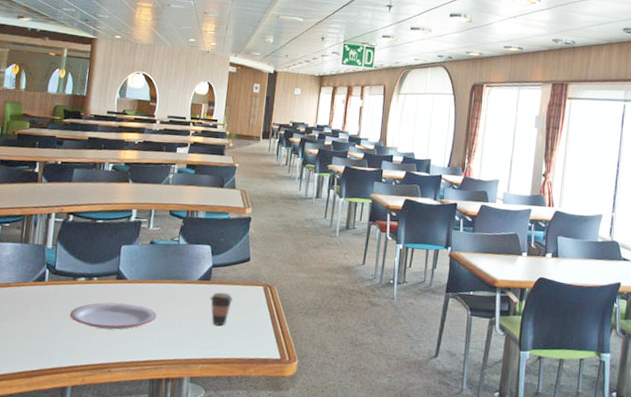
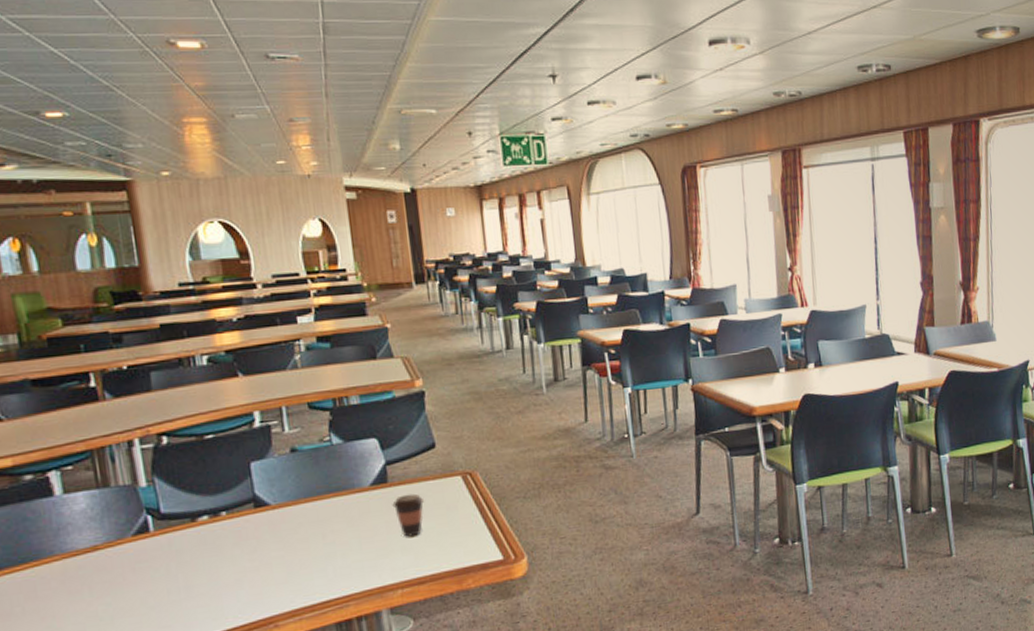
plate: present [70,302,157,330] -> none [199,534,325,577]

